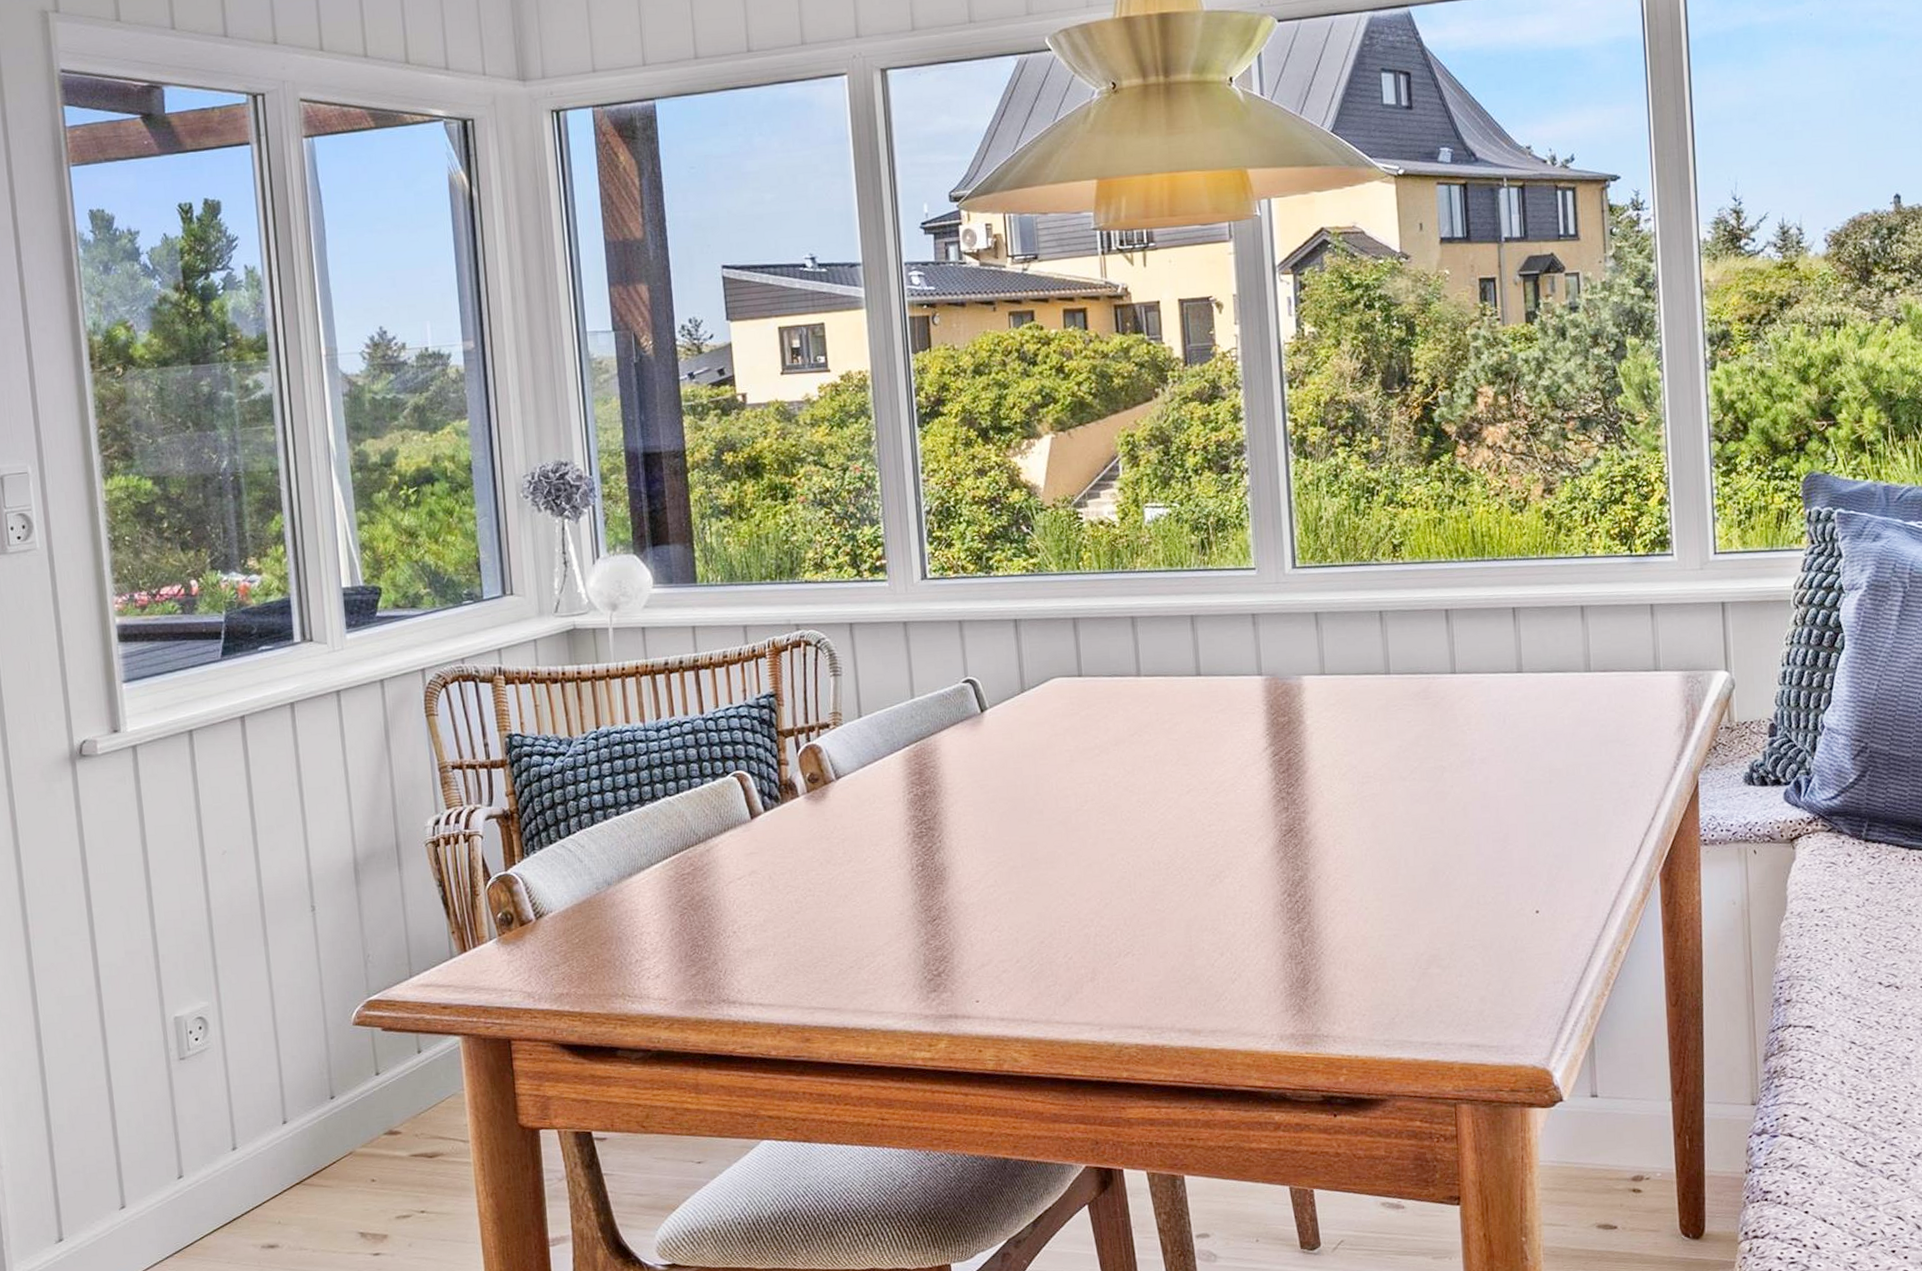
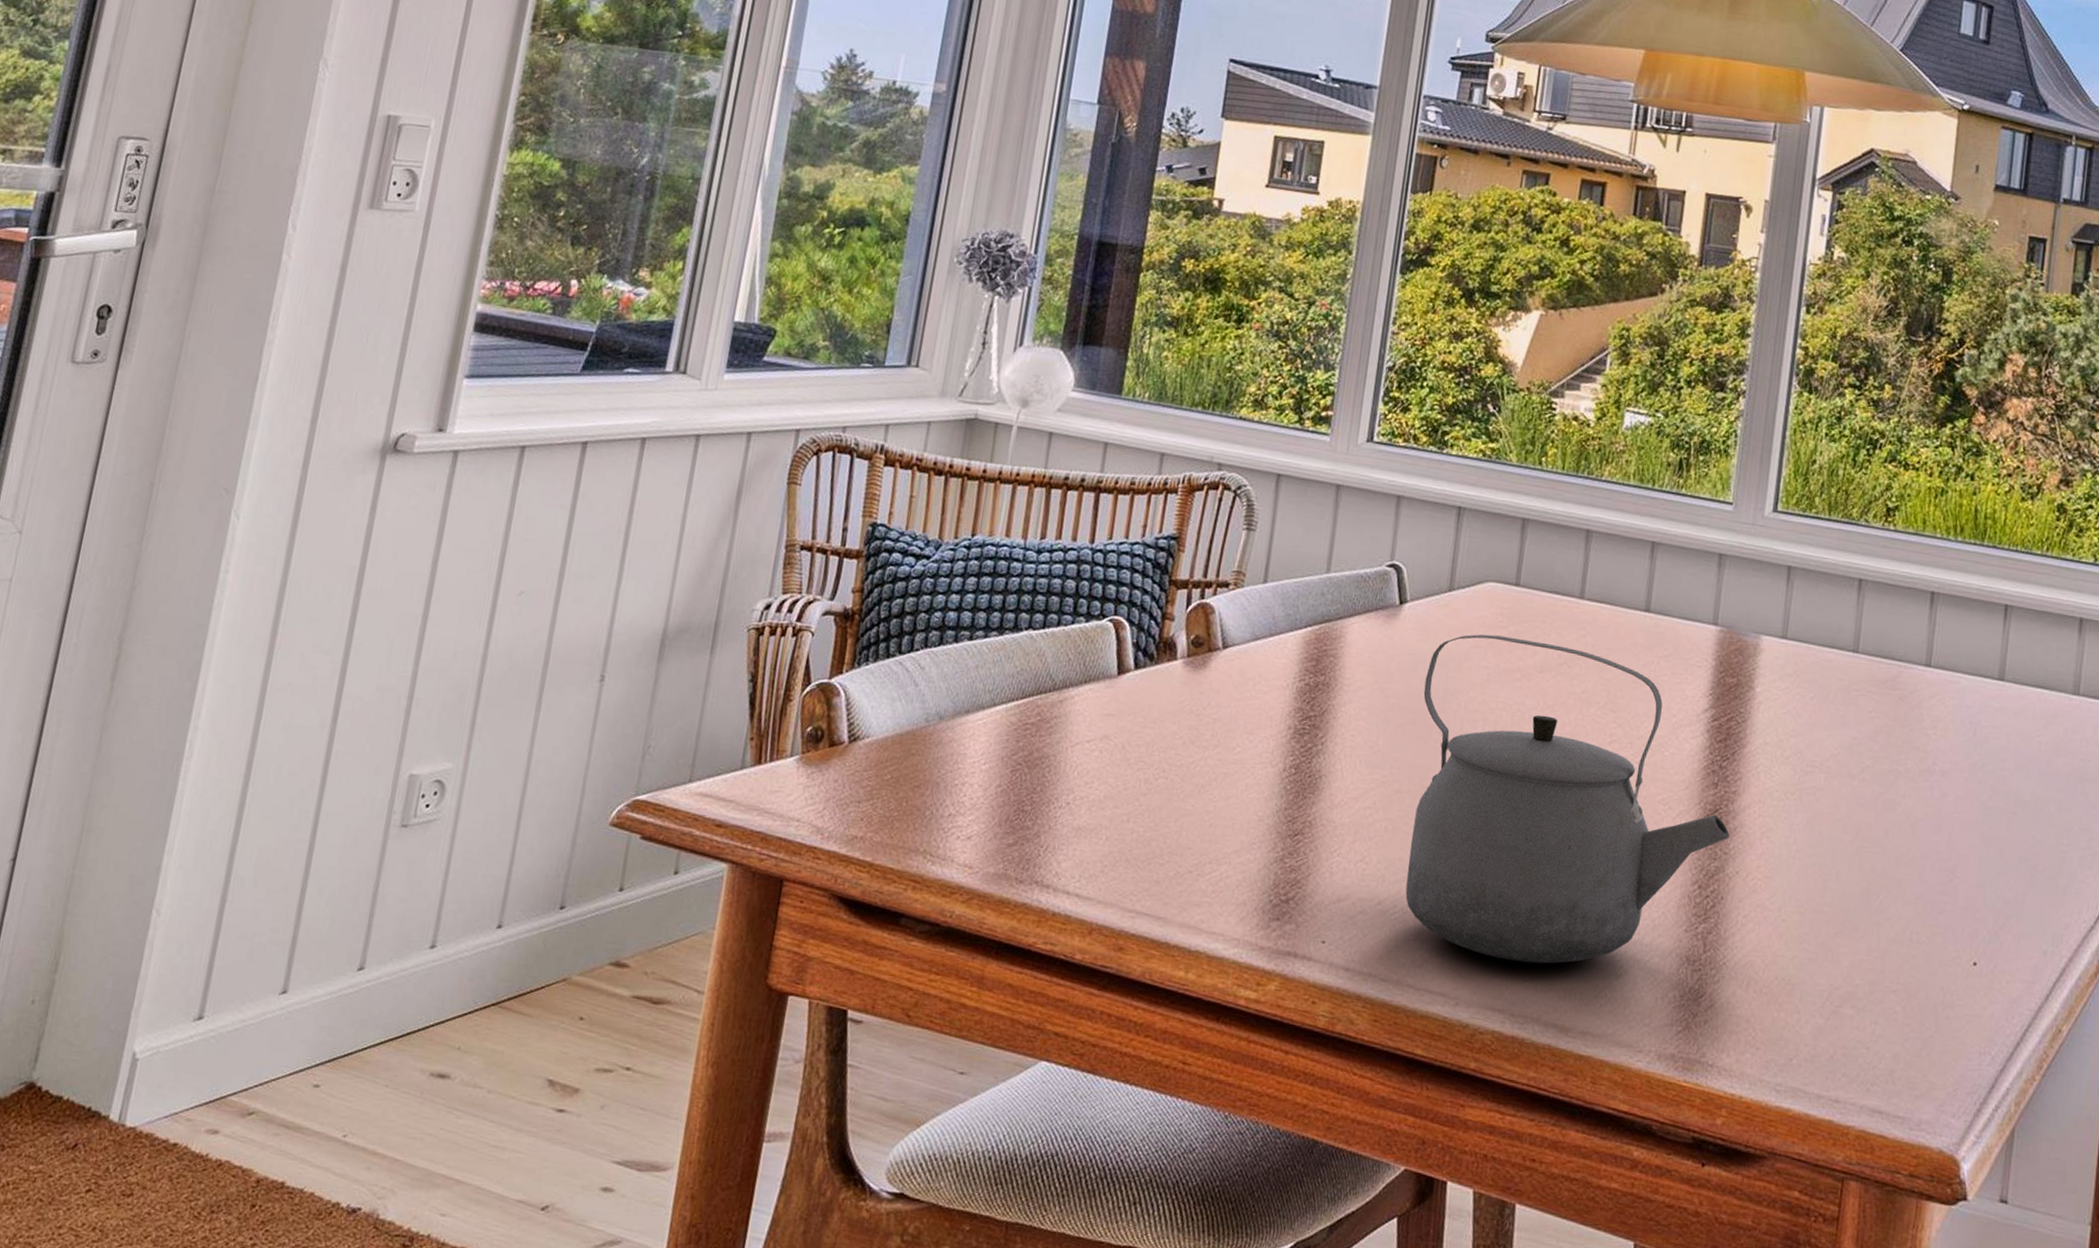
tea kettle: none [1017,719,1307,986] -> present [1405,634,1730,964]

